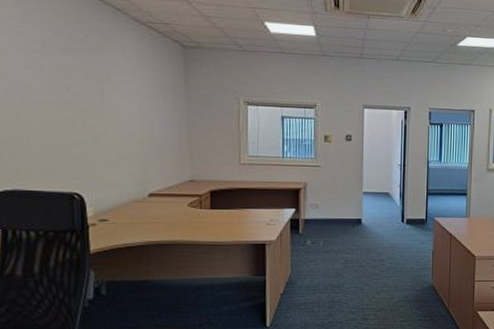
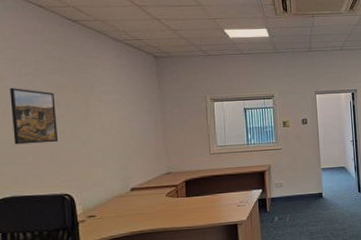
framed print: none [13,64,68,134] -> present [10,87,59,145]

